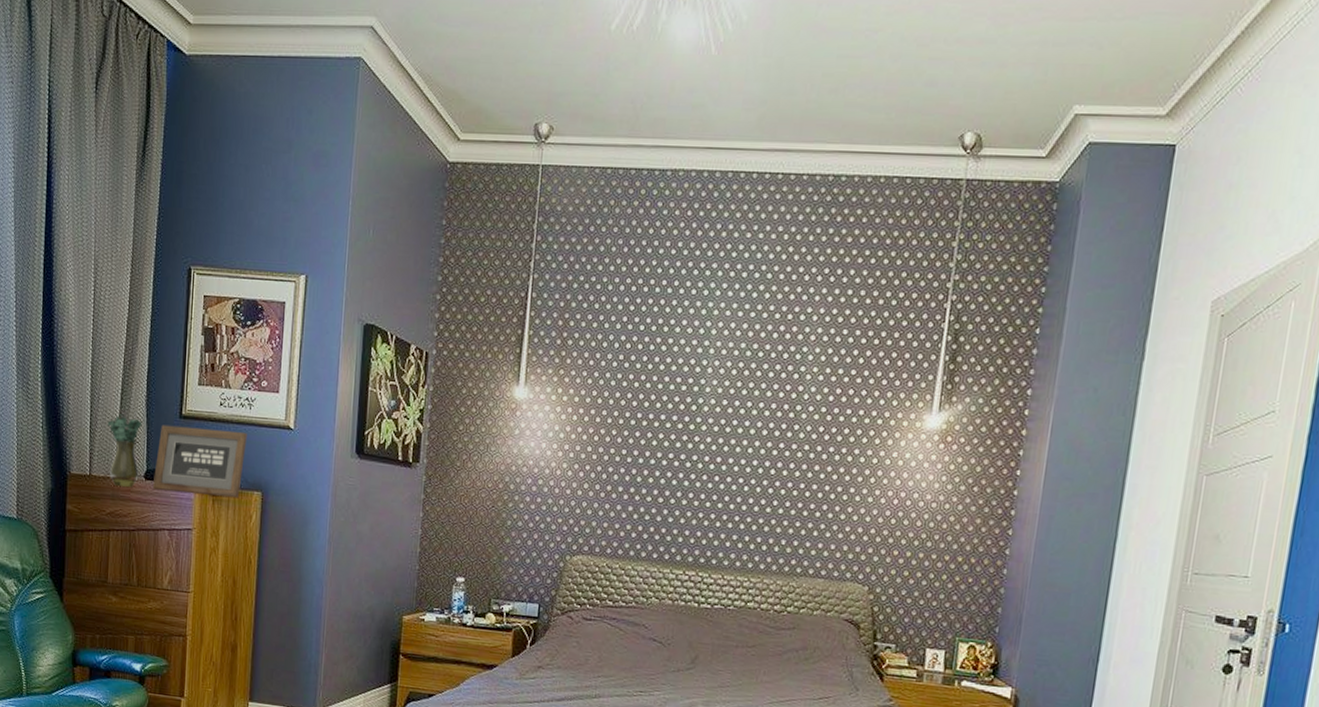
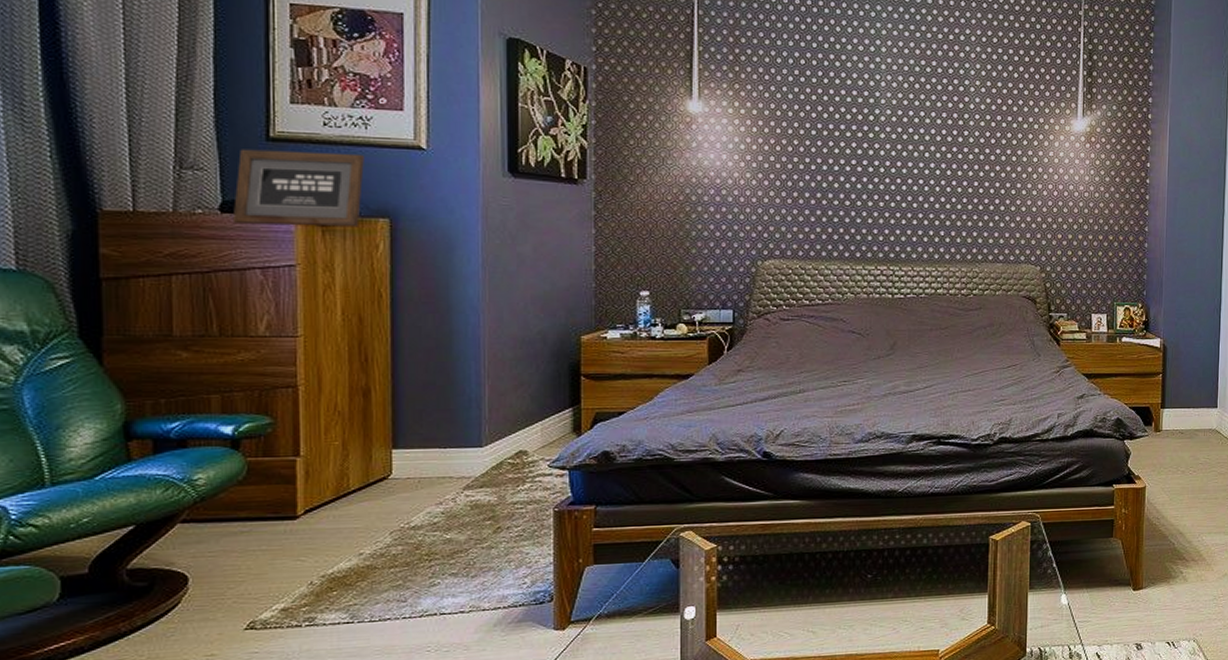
vase: present [107,412,142,488] -> none [156,136,211,224]

